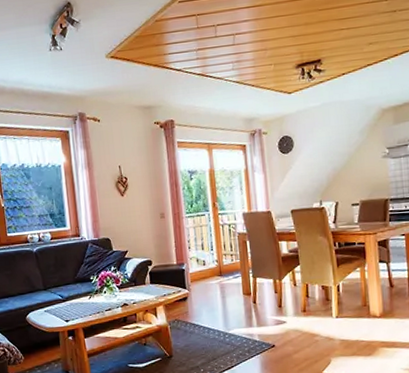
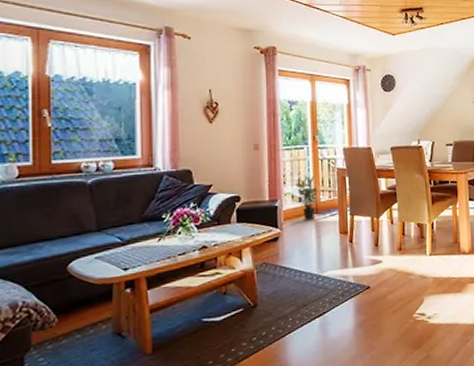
potted plant: none [199,240,221,283] -> present [296,175,318,221]

